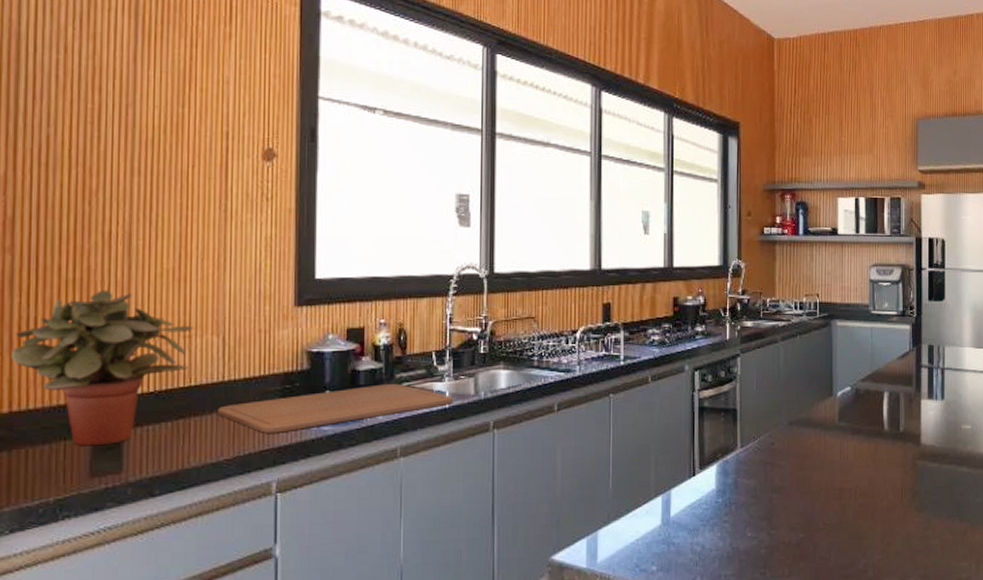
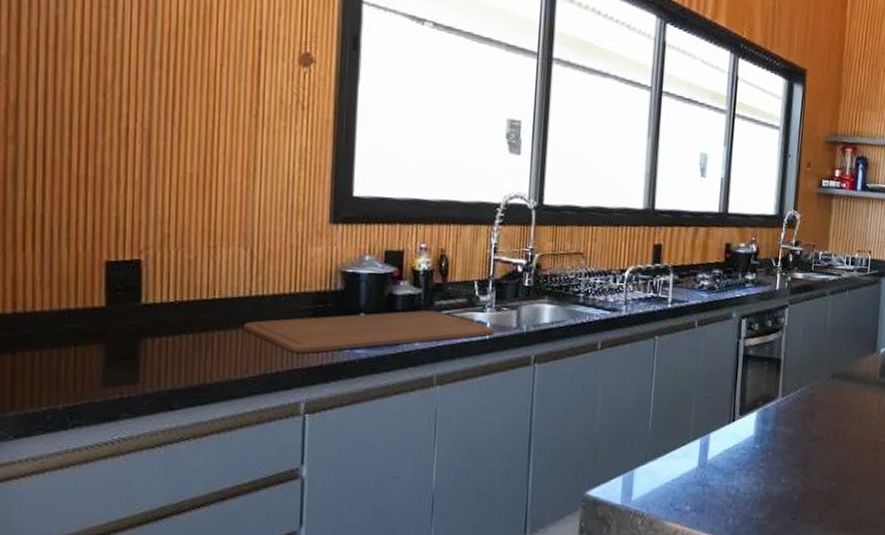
potted plant: present [12,290,192,446] -> none [15,190,218,354]

